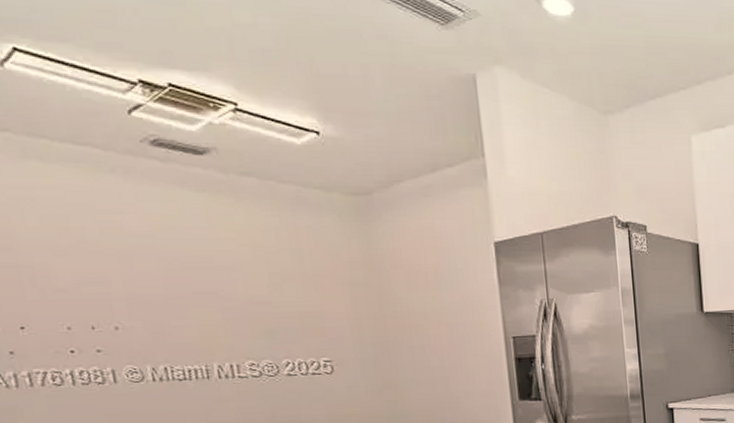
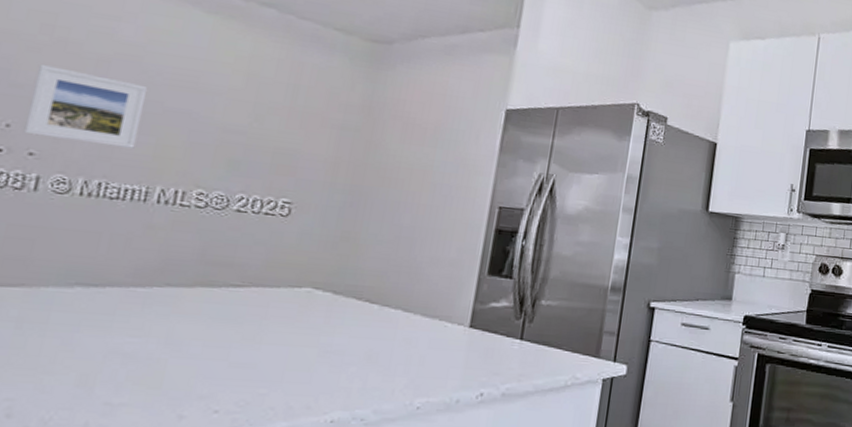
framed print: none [71,267,182,334] -> present [23,65,149,149]

